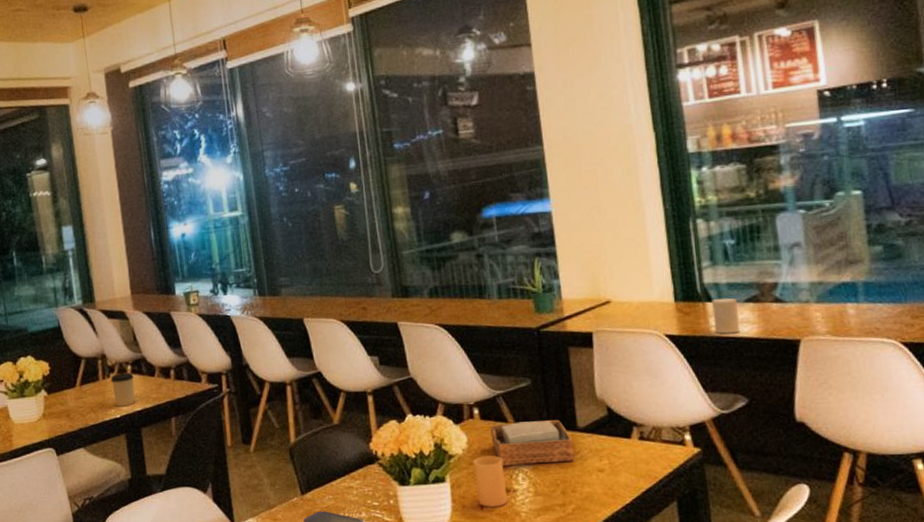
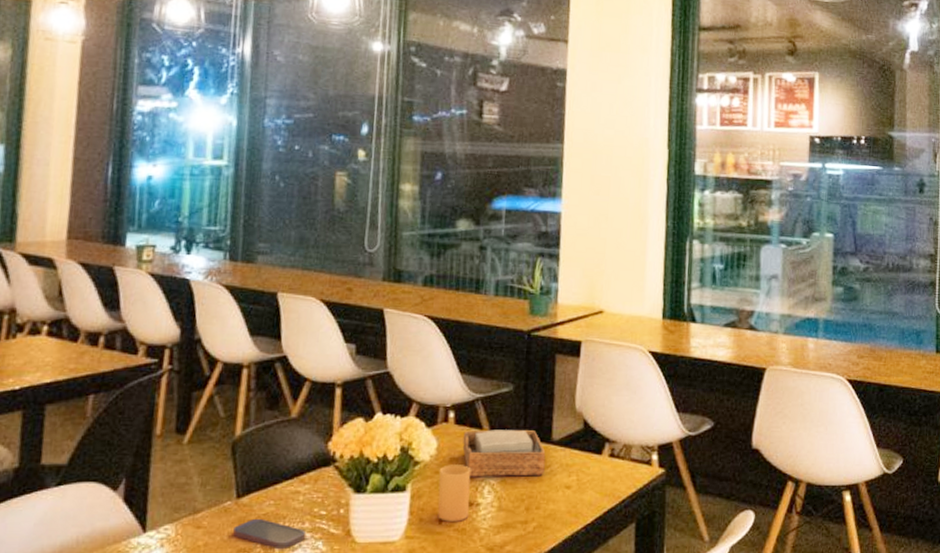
cup: present [110,372,135,407] -> none [16,333,50,376]
cup: present [712,297,741,334] -> none [693,320,717,356]

